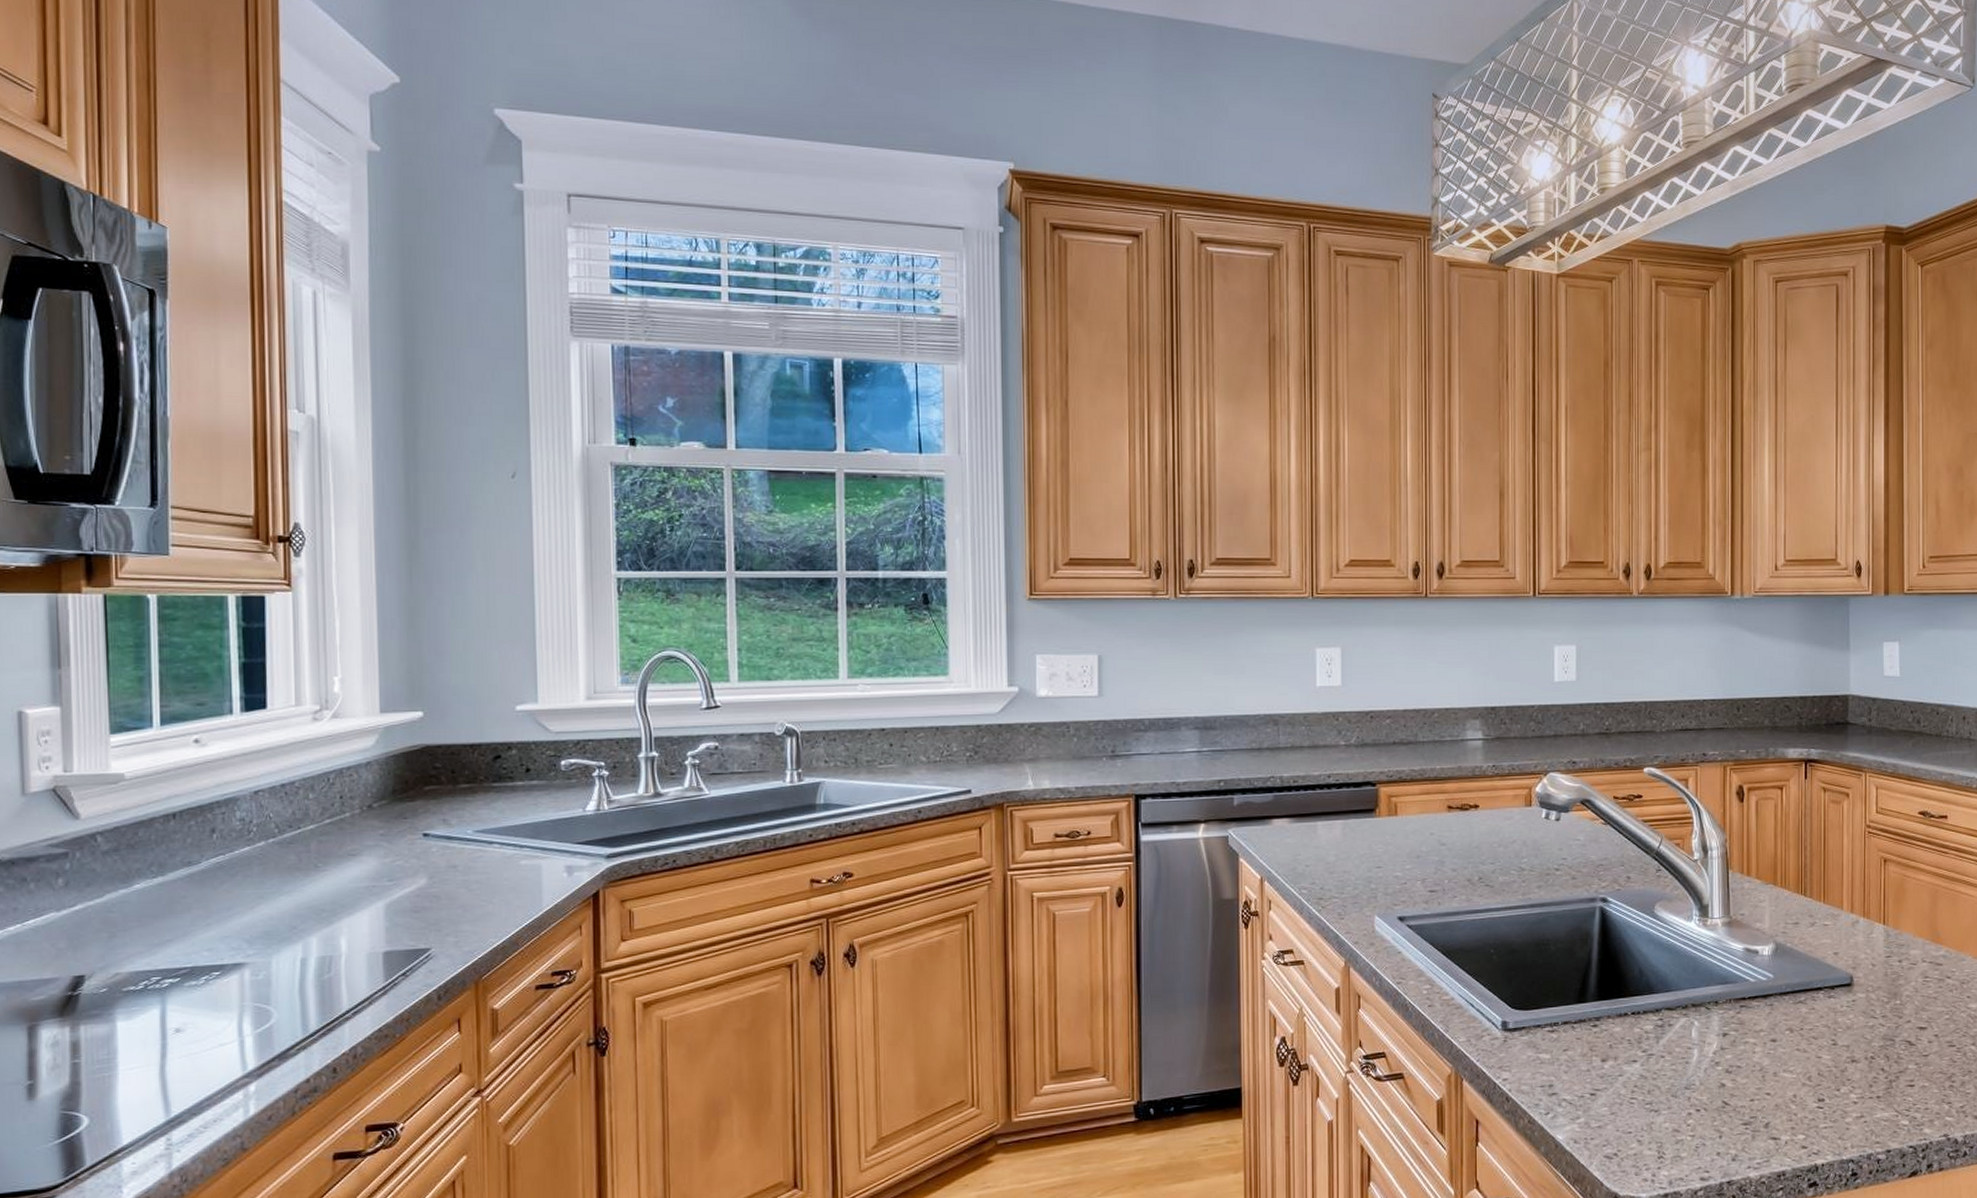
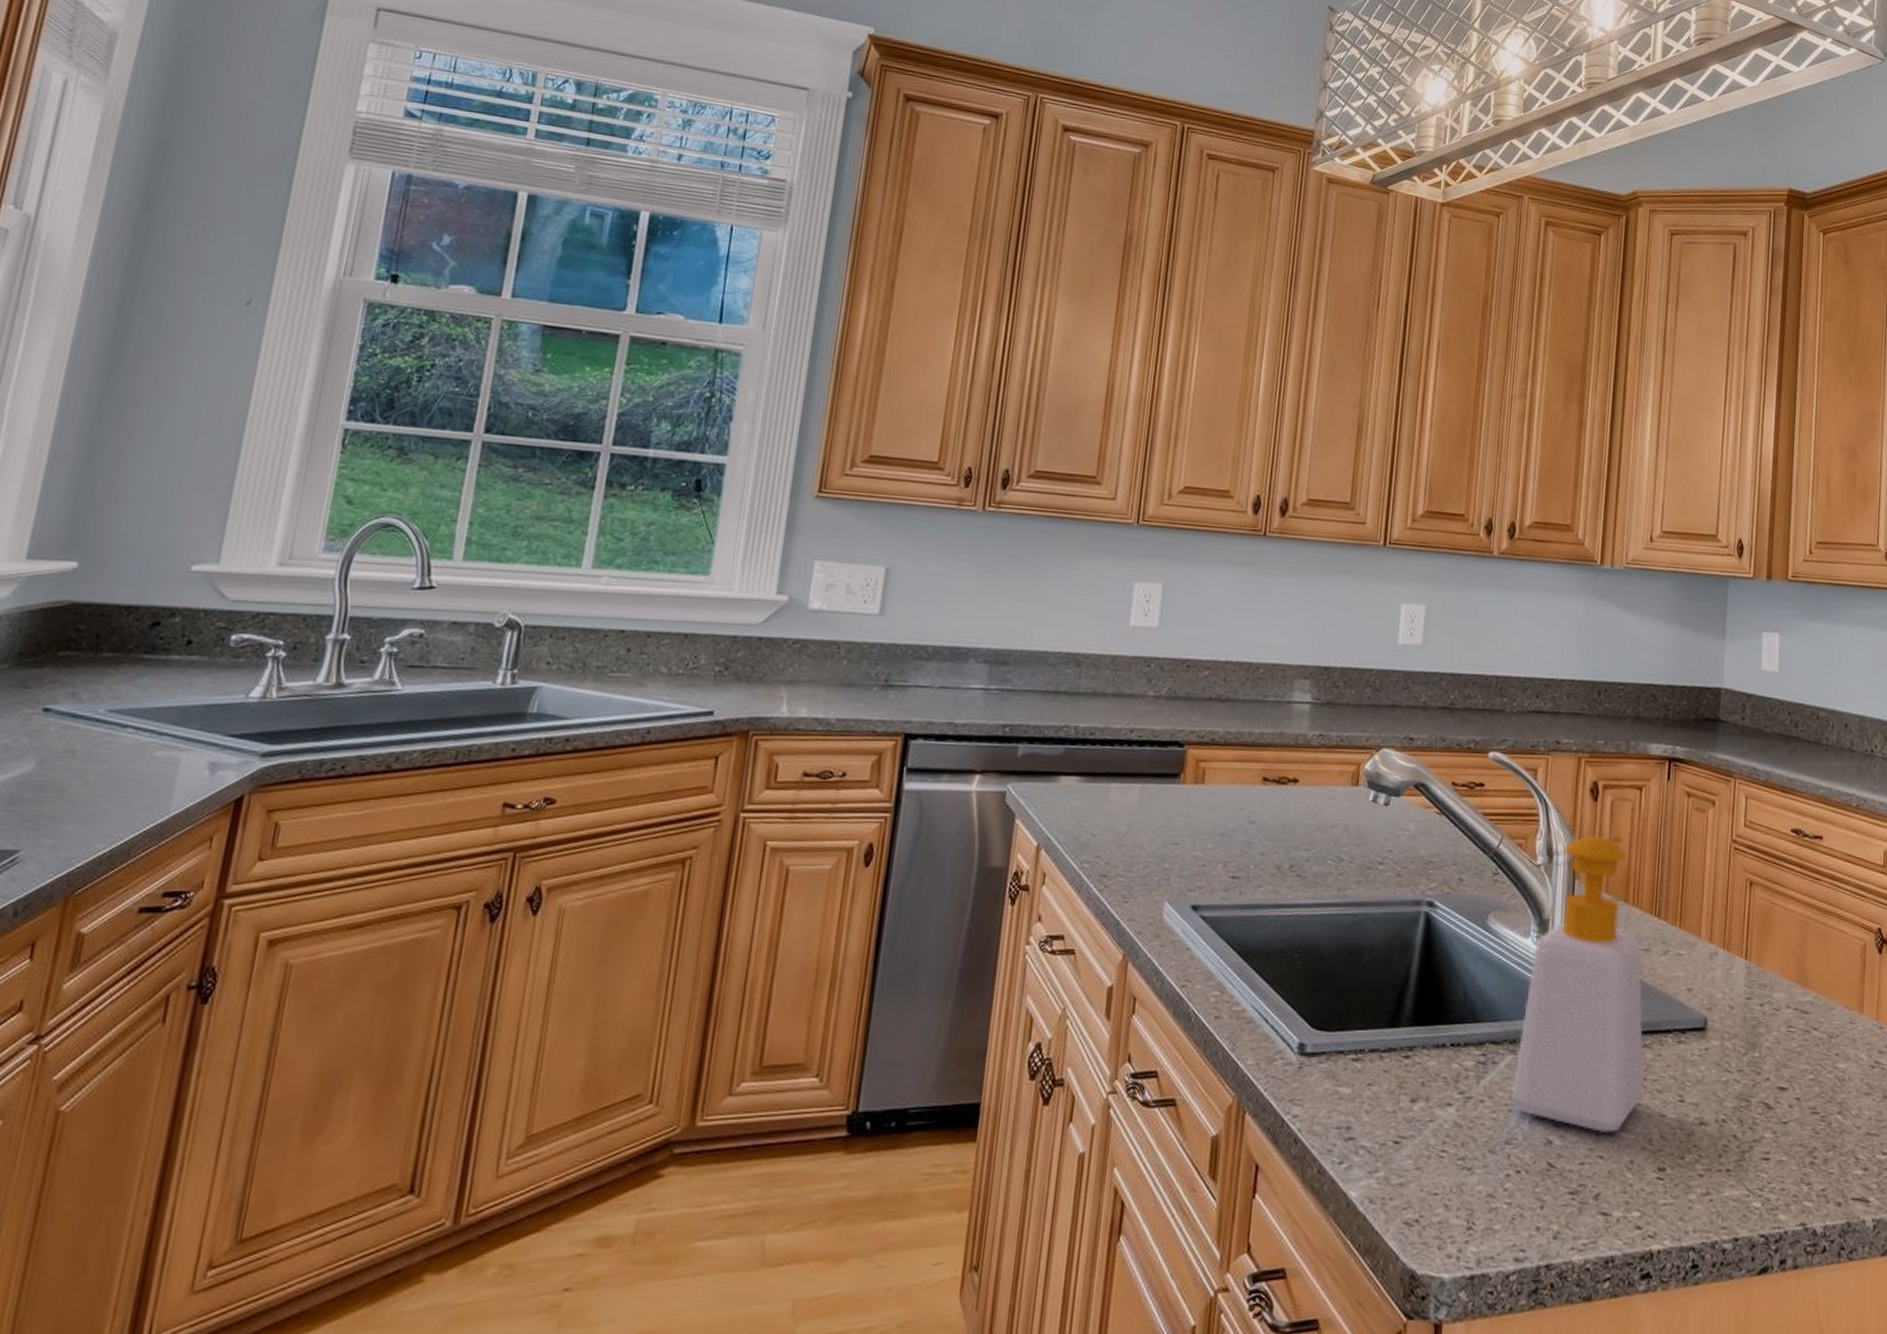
soap bottle: none [1688,830,1800,1074] -> present [1512,835,1643,1132]

